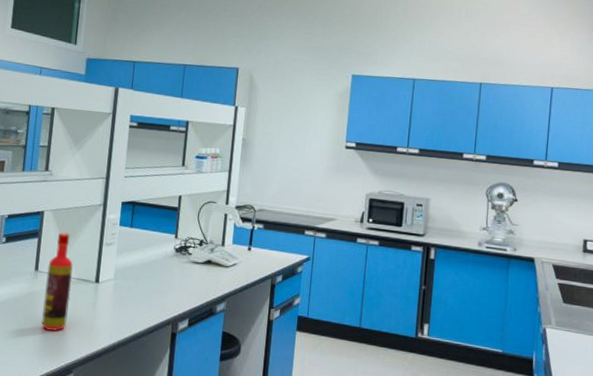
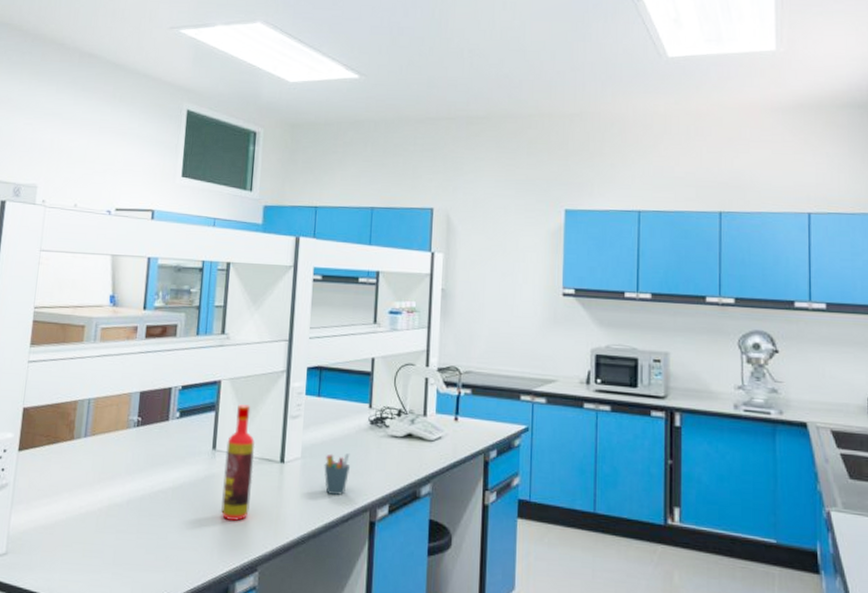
pen holder: none [133,275,157,311] -> present [324,452,351,496]

